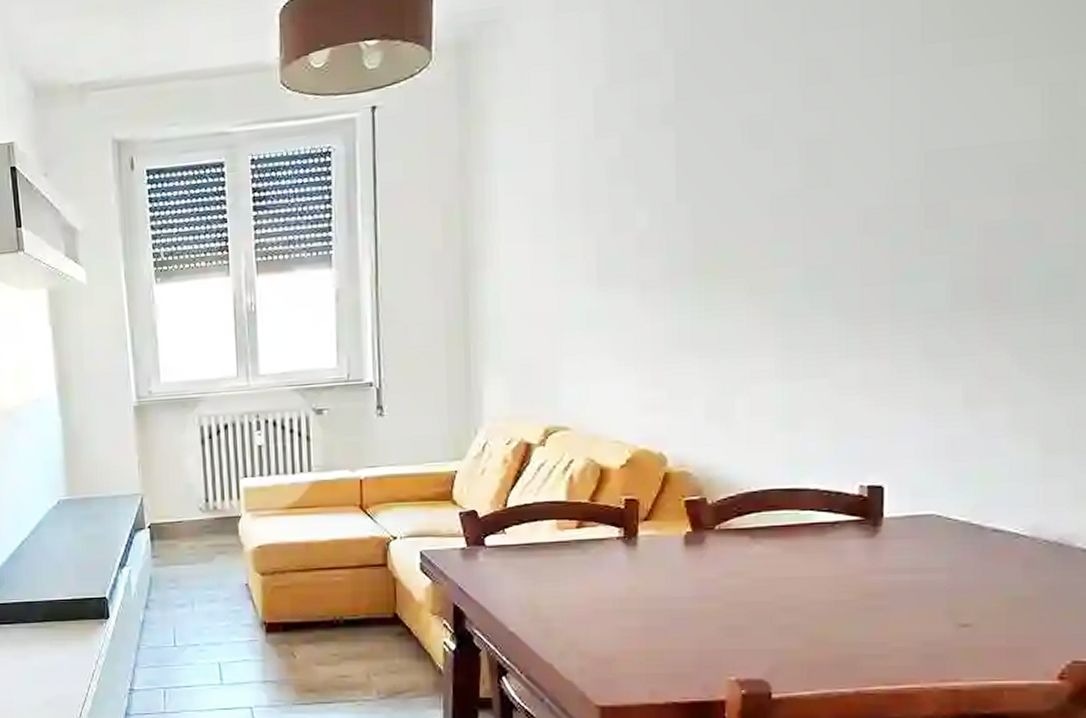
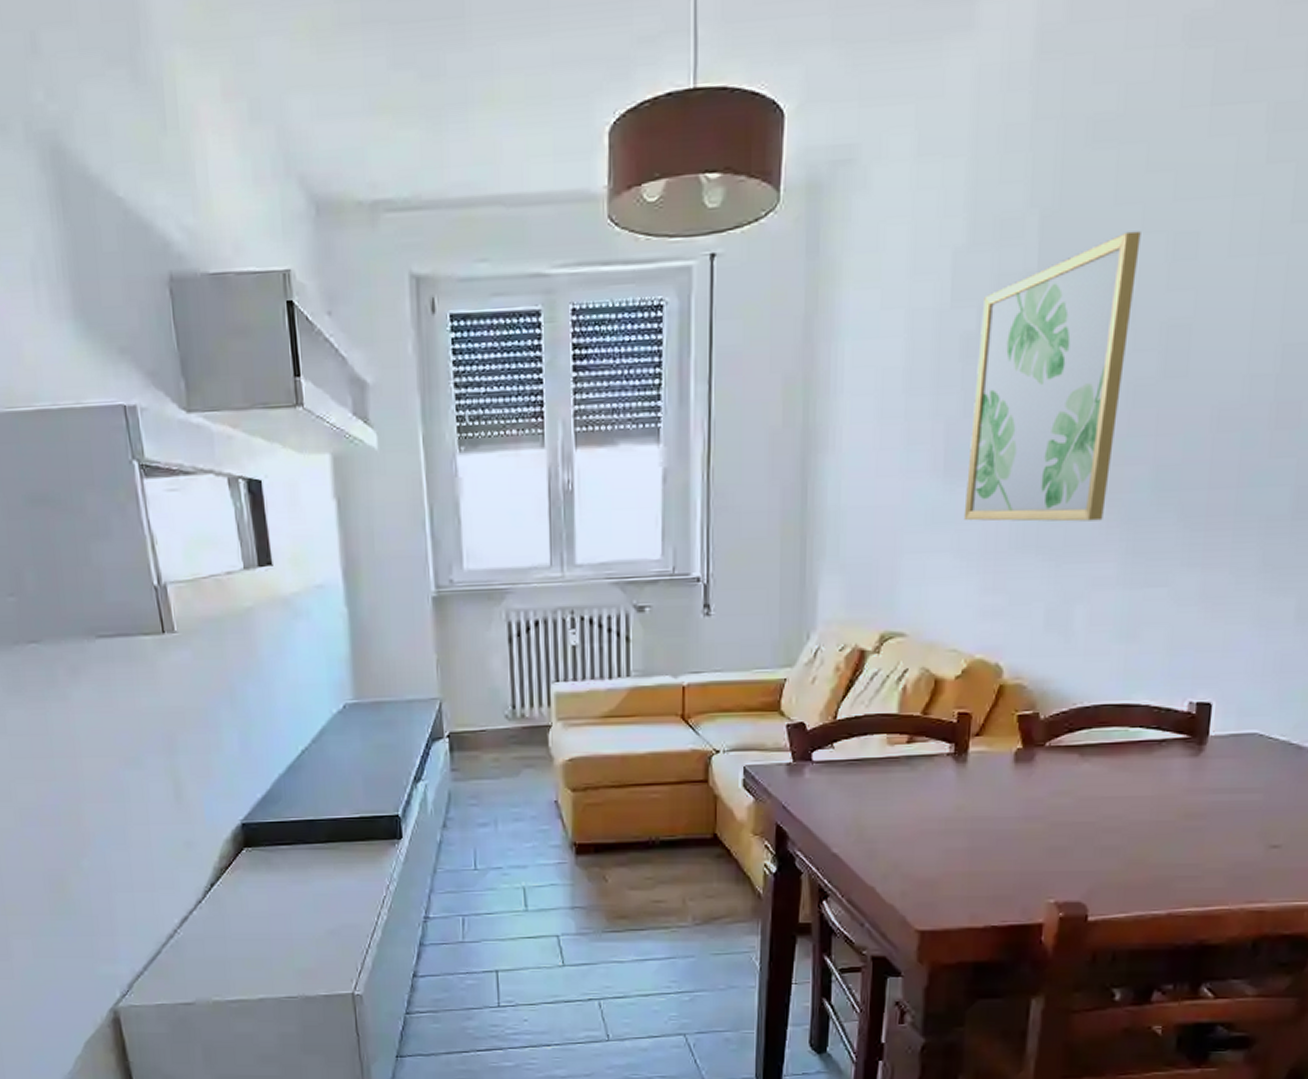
wall art: none [619,61,773,324] -> present [963,230,1141,522]

